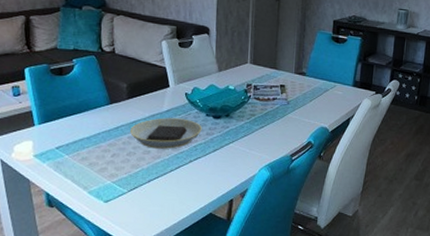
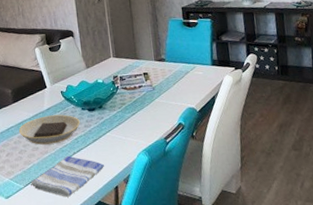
dish towel: none [136,163,221,206] -> present [30,155,104,197]

